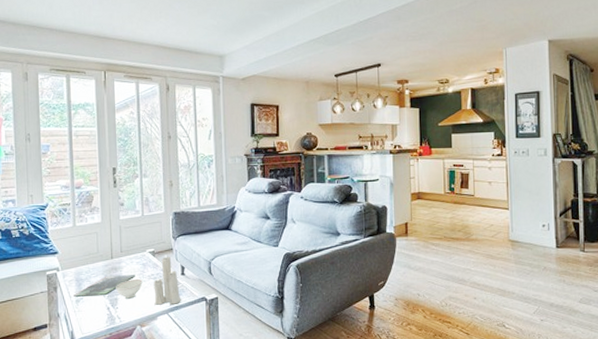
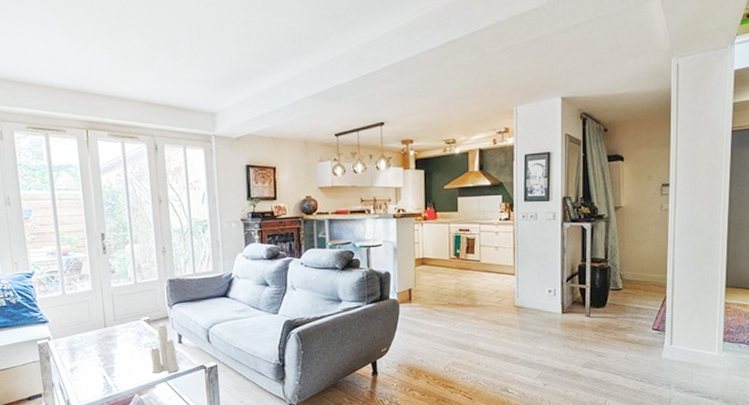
magazine: present [73,275,135,297] -> none [67,343,131,366]
bowl: present [116,278,143,299] -> none [111,347,139,367]

